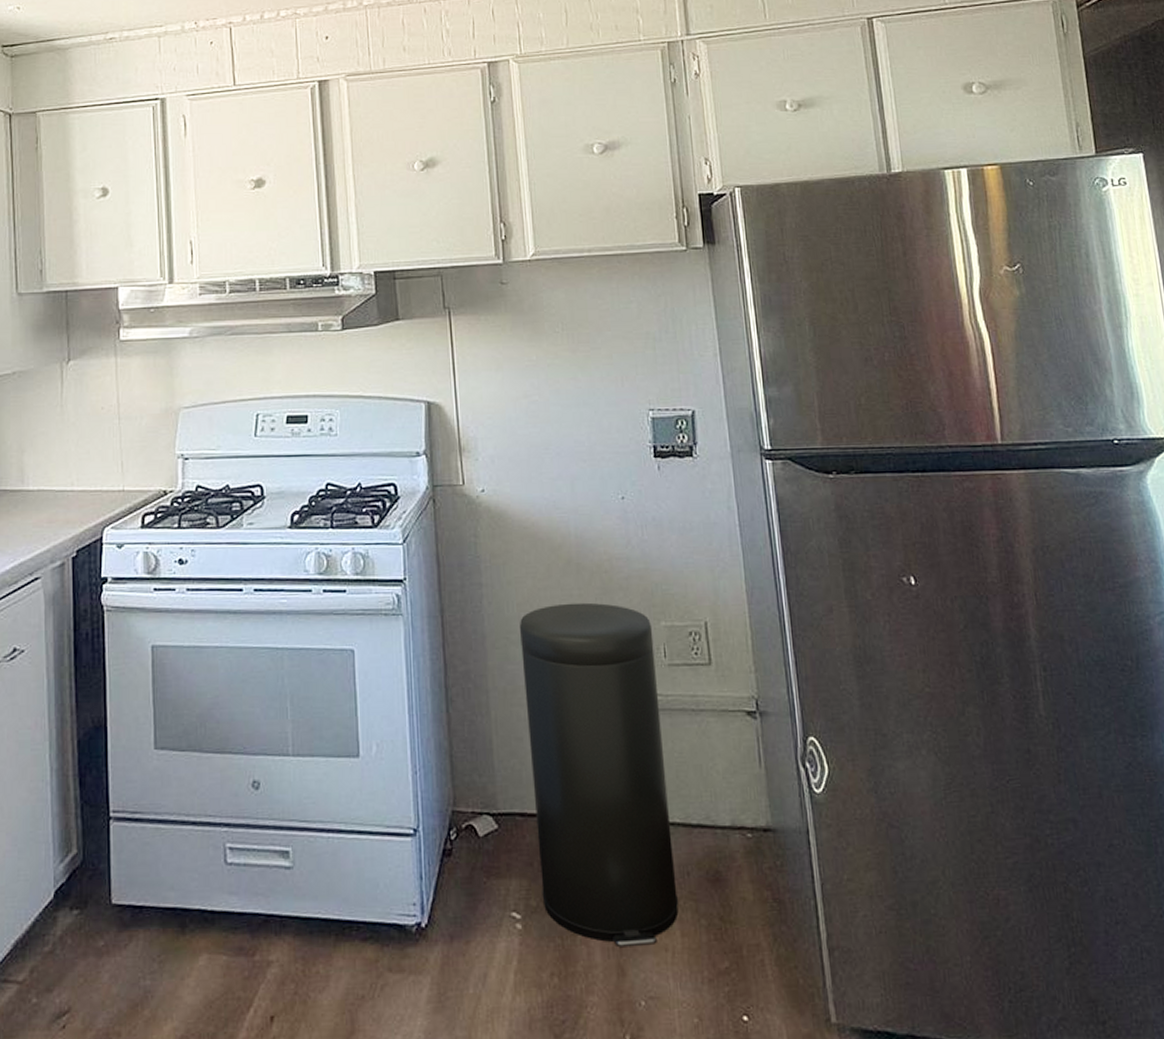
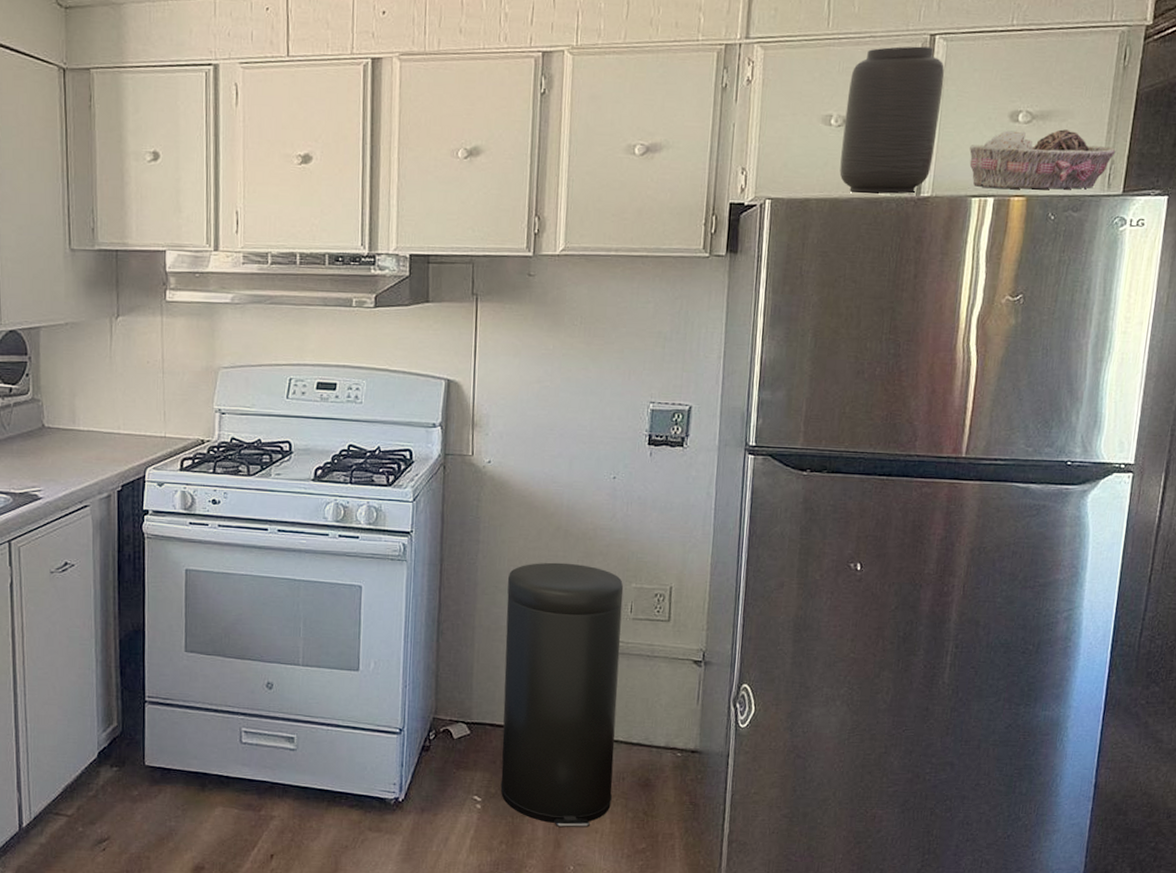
vase: none [797,29,896,175] -> present [839,46,945,195]
decorative basket: none [931,97,1078,159] -> present [969,129,1116,190]

